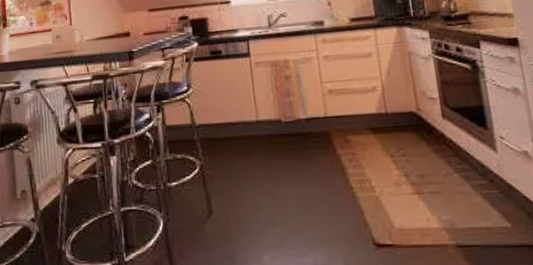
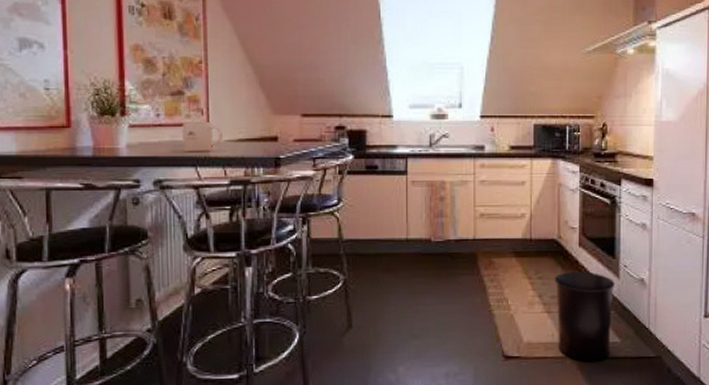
waste bin: none [420,146,501,251] -> present [554,272,615,362]

